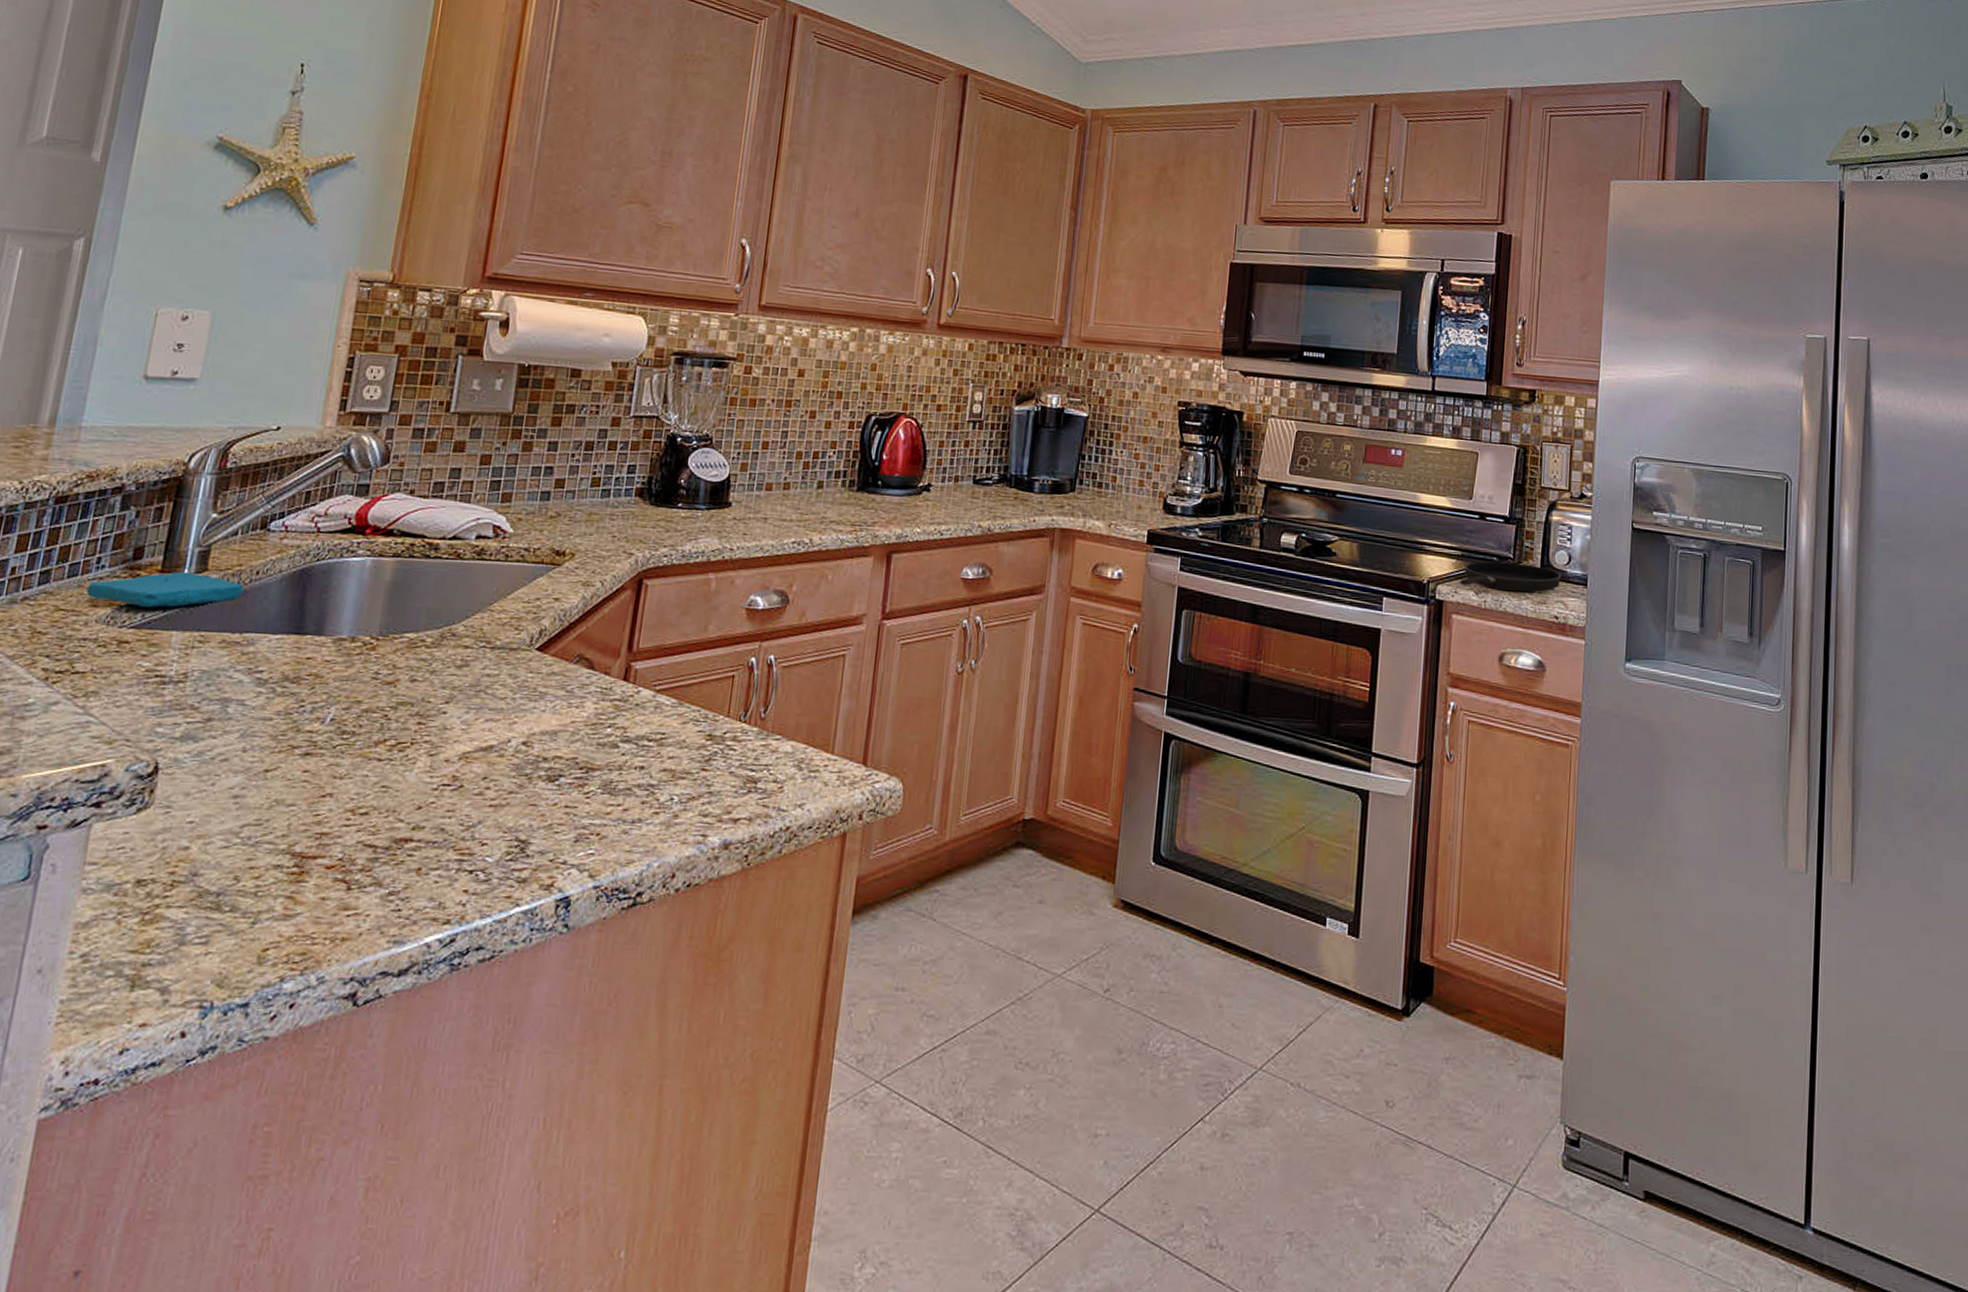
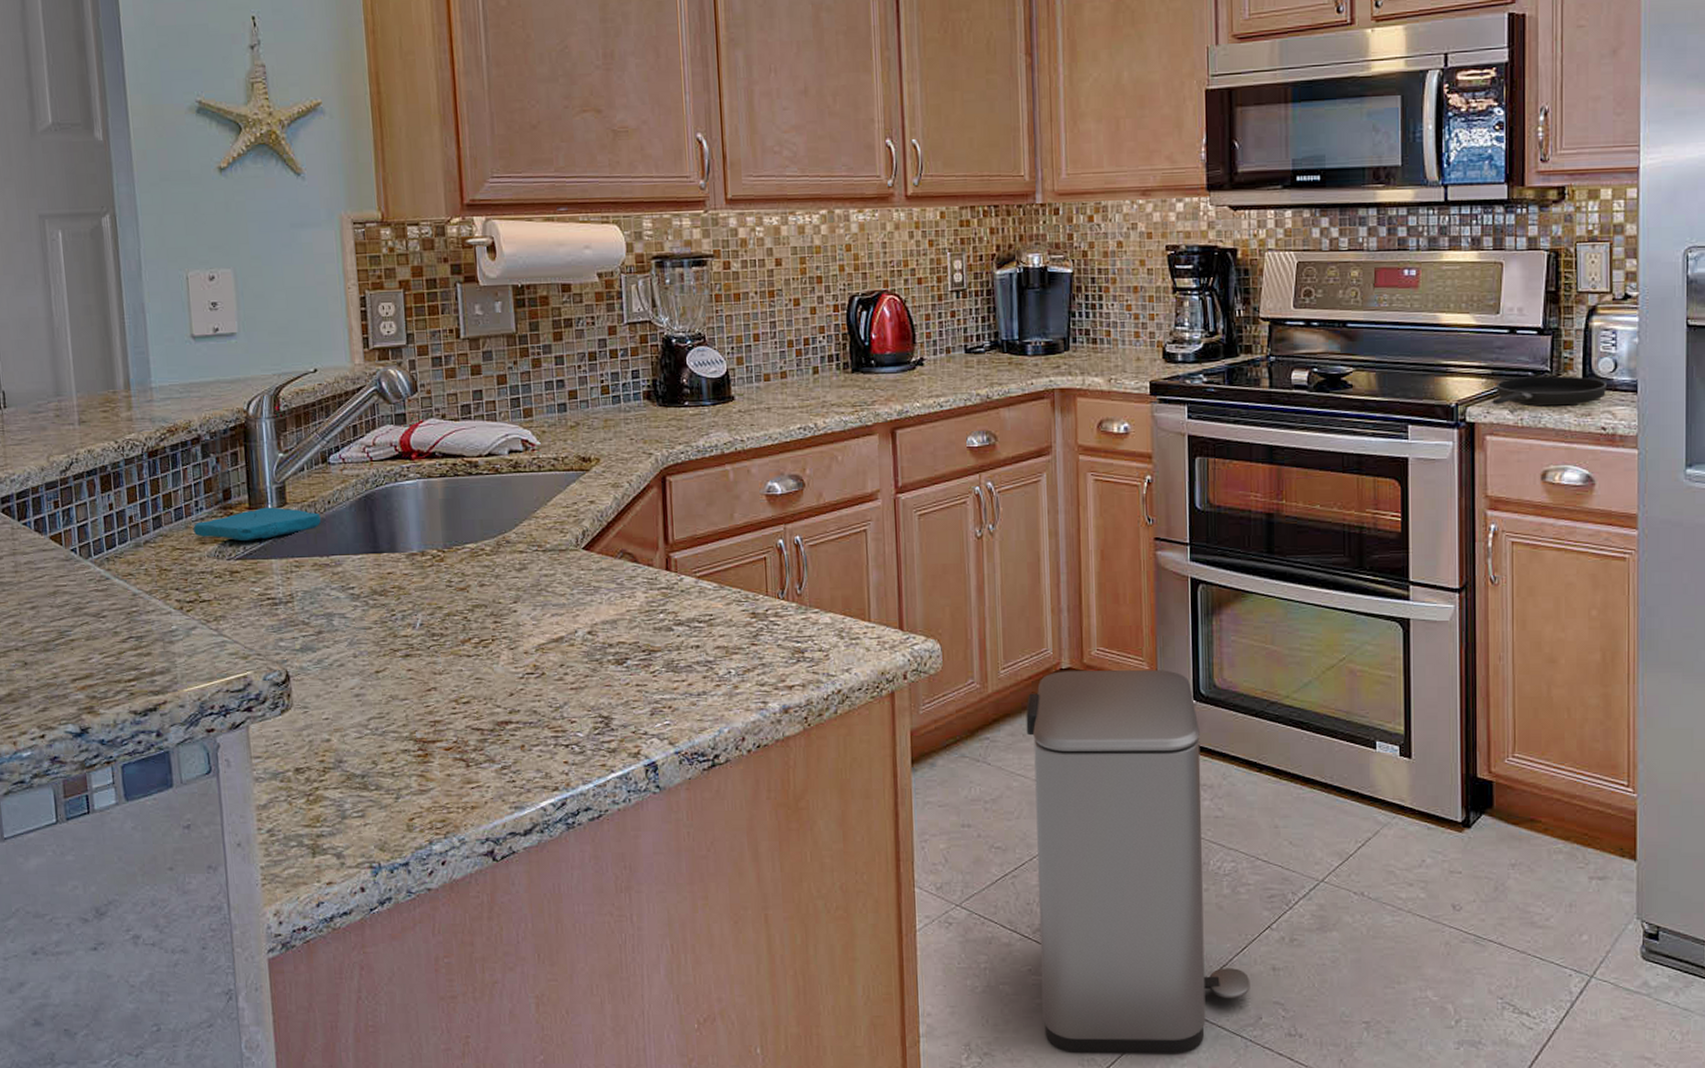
pedal bin: none [950,822,1176,1268] -> present [1026,670,1251,1054]

